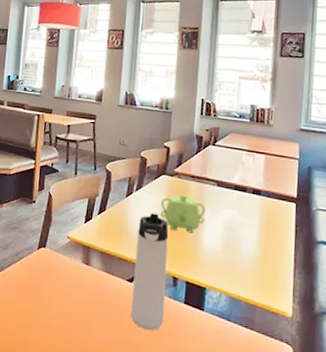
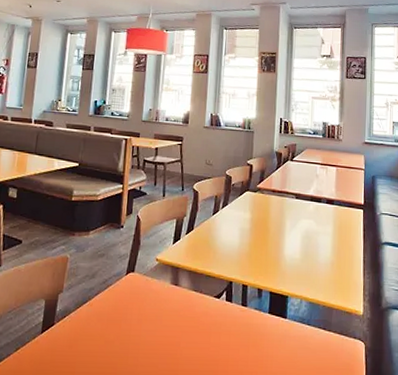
thermos bottle: present [130,213,169,331] -> none [219,228,253,344]
coffeepot: present [160,194,206,234] -> none [245,209,286,245]

